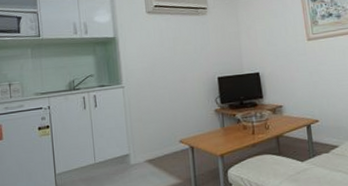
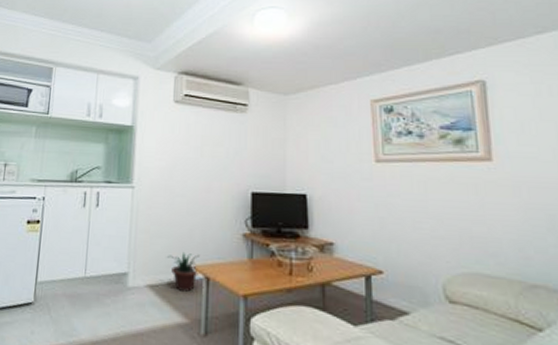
potted plant: none [159,130,185,160] -> present [168,251,199,292]

